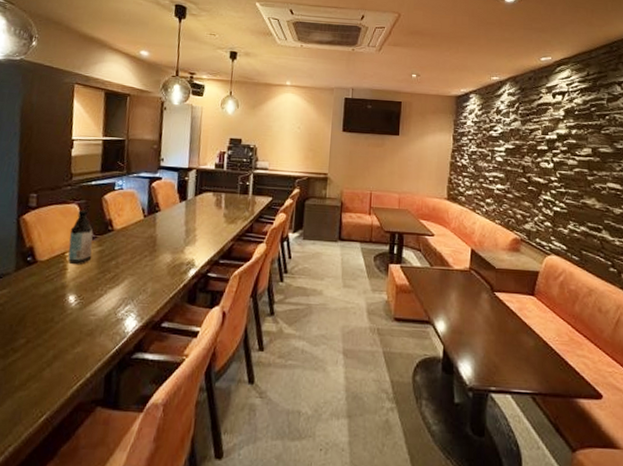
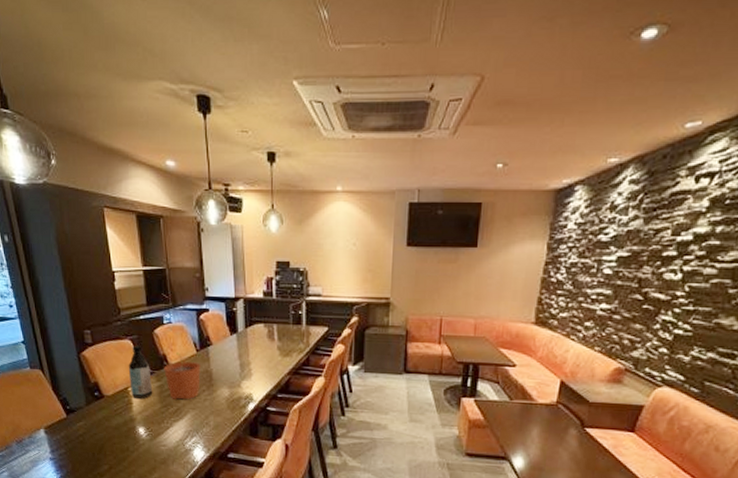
plant pot: none [107,217,146,266] -> present [164,352,201,400]

